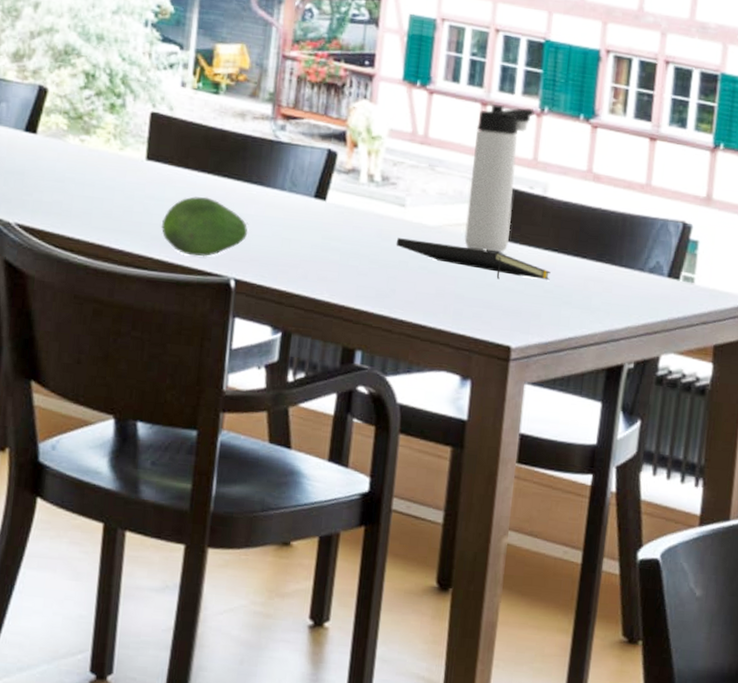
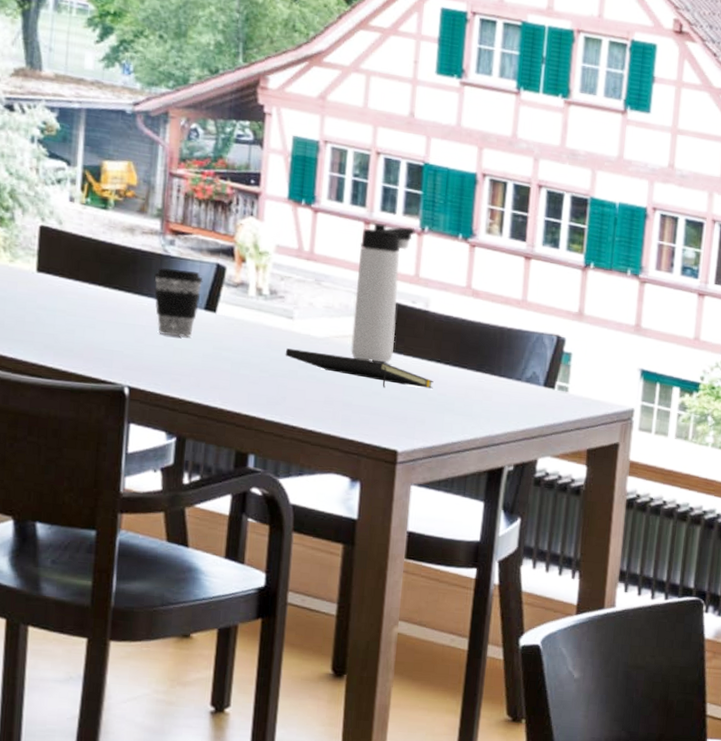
fruit: present [161,196,248,257] -> none [54,307,141,366]
coffee cup: none [264,153,314,227] -> present [154,267,203,337]

